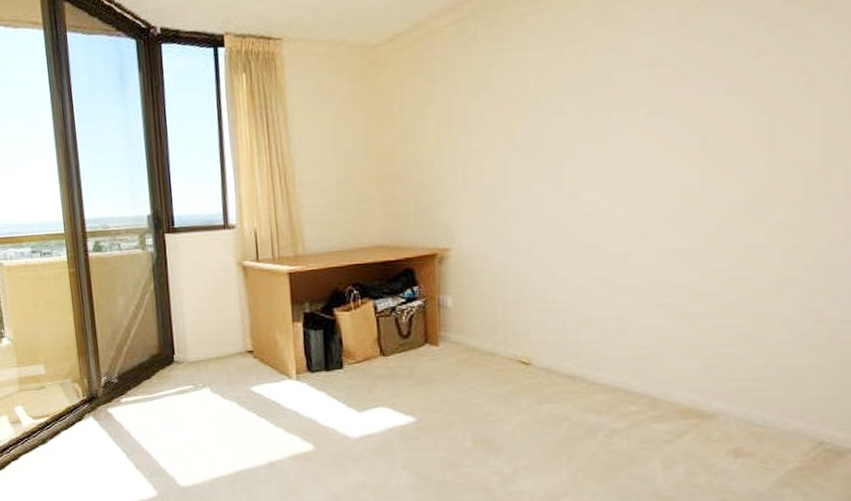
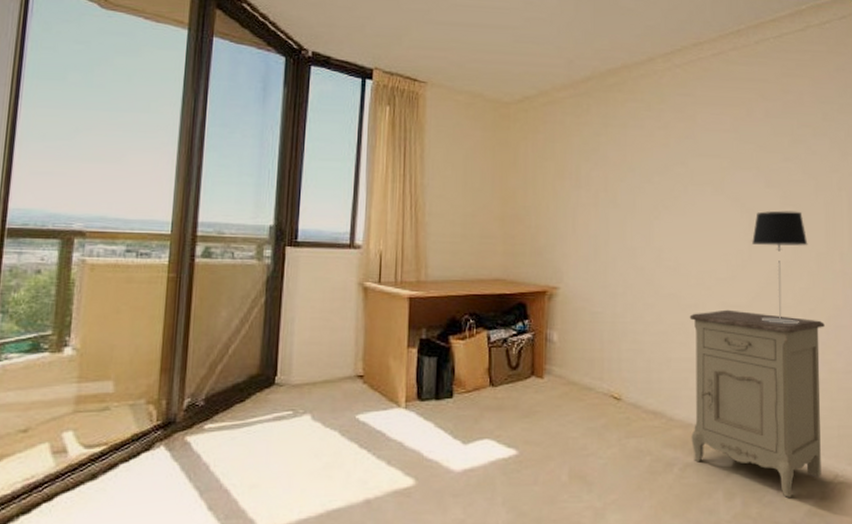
nightstand: none [616,256,813,466] -> present [689,309,825,497]
table lamp: none [706,121,792,268] -> present [752,210,808,325]

